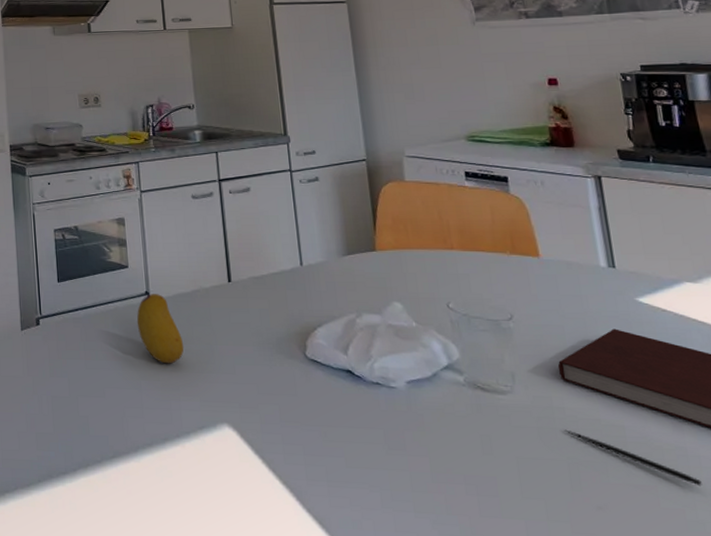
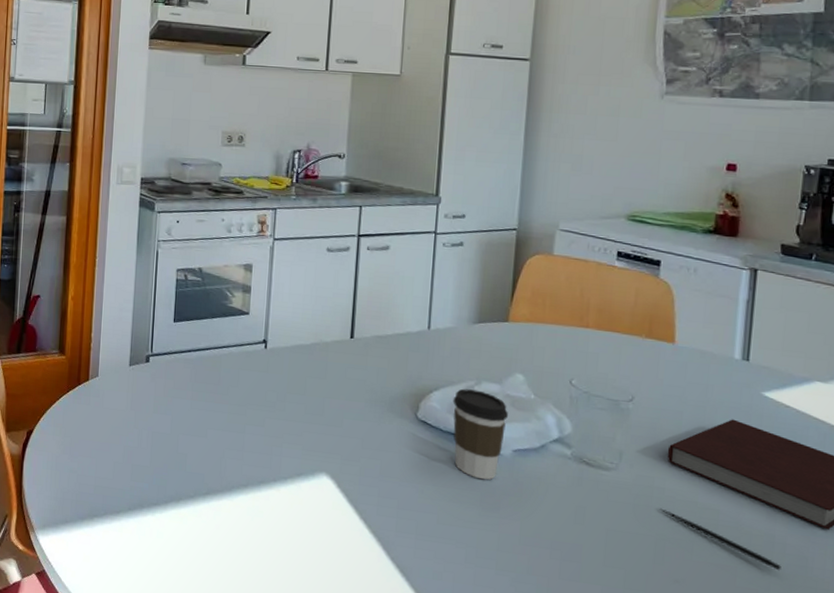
fruit: present [136,294,184,364] -> none [249,342,295,412]
coffee cup: none [337,322,396,416] -> present [452,388,508,480]

